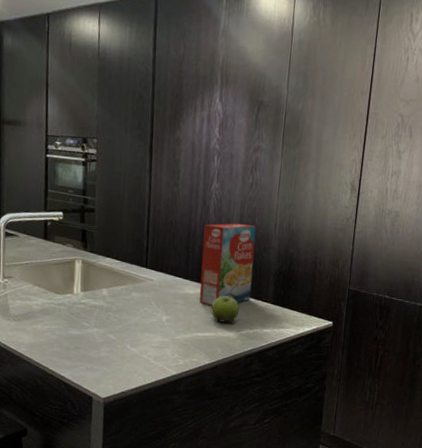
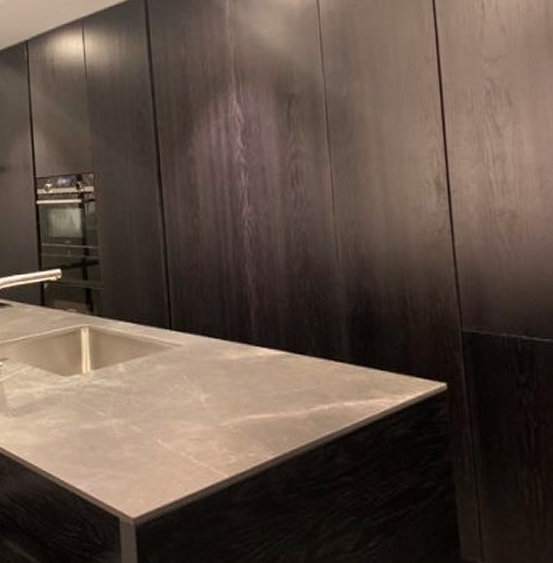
cereal box: present [199,223,257,306] -> none [240,256,318,374]
fruit: present [211,296,240,323] -> none [264,359,305,397]

